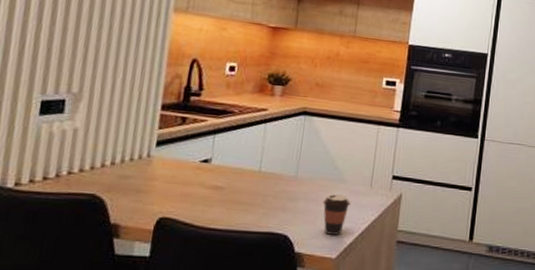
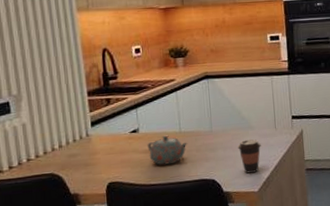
teapot: none [216,172,265,208] -> present [147,135,187,165]

